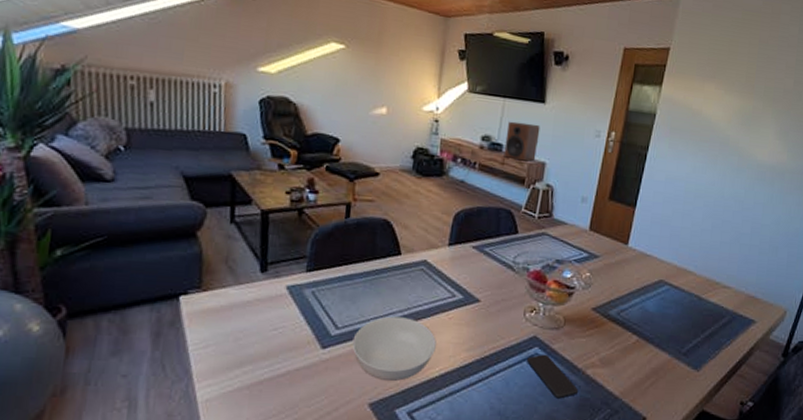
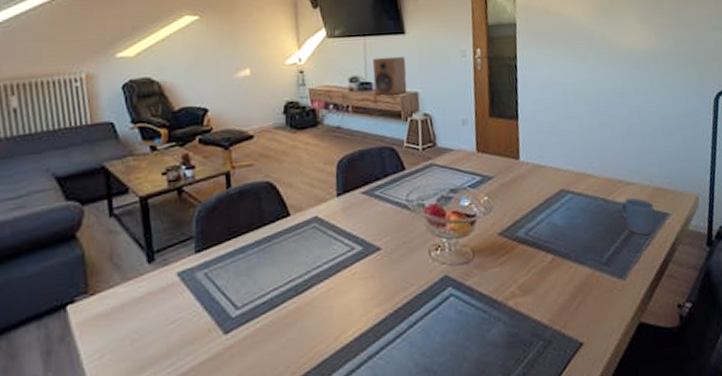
bowl: present [352,316,436,382] -> none [255,282,345,357]
smartphone: present [526,354,579,399] -> none [441,293,505,340]
mug: none [710,300,743,335] -> present [620,198,654,235]

